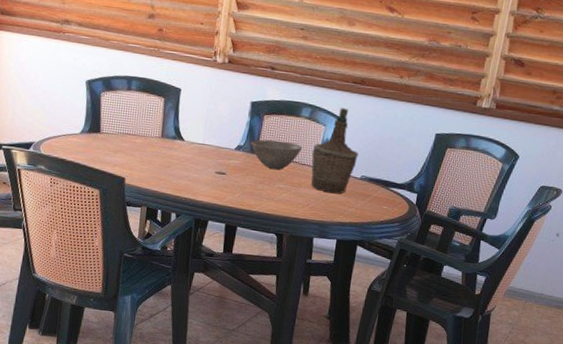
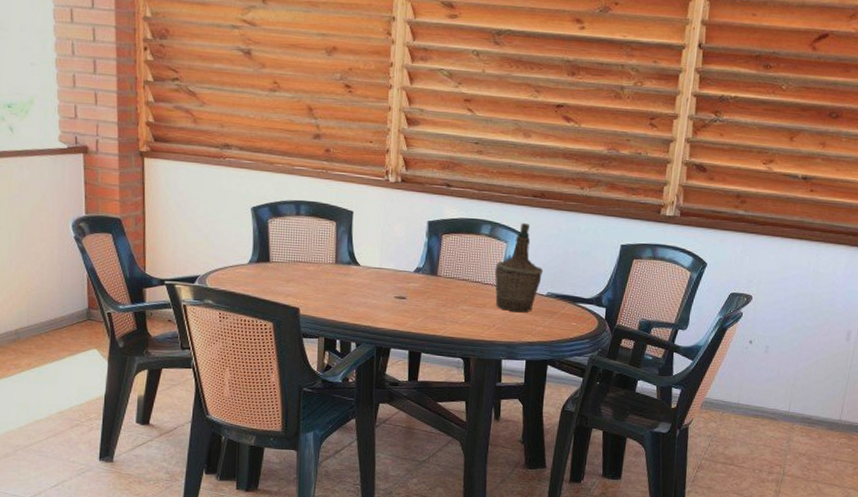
bowl: present [251,139,303,170] -> none [430,260,485,291]

